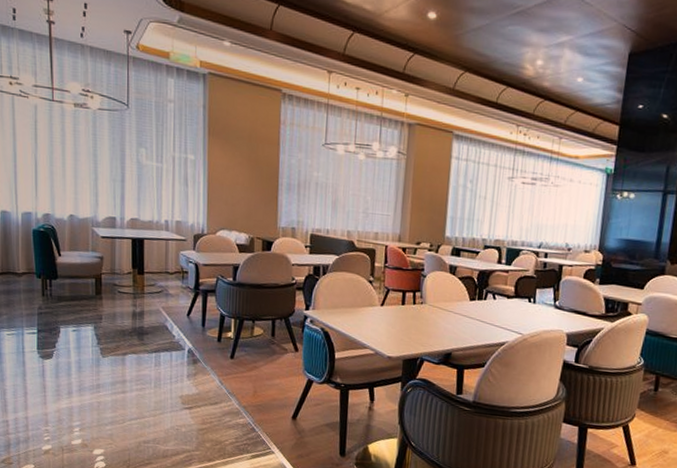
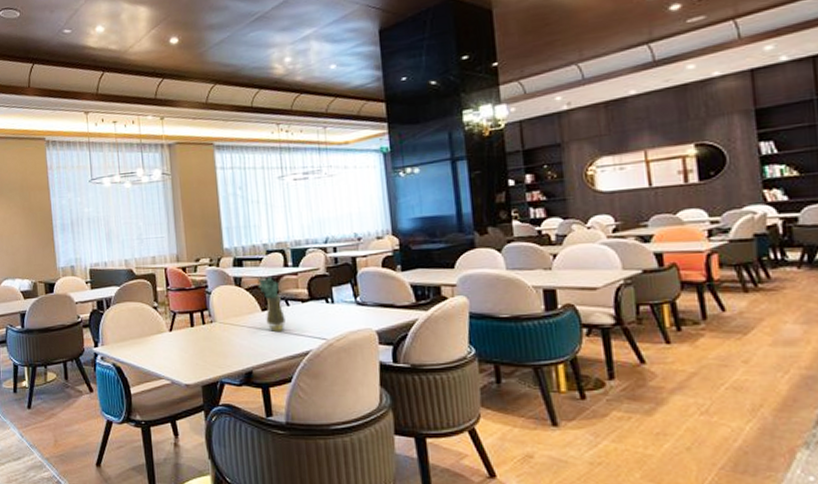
vase: none [470,268,490,321] -> present [258,276,286,332]

